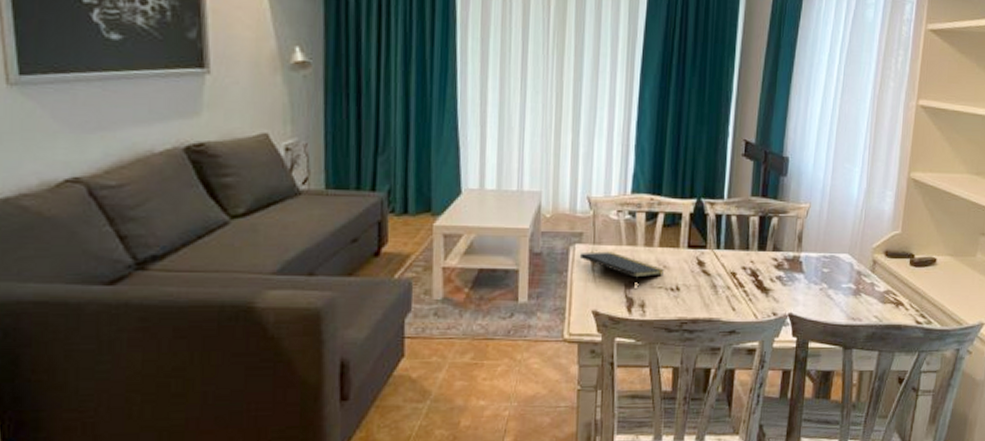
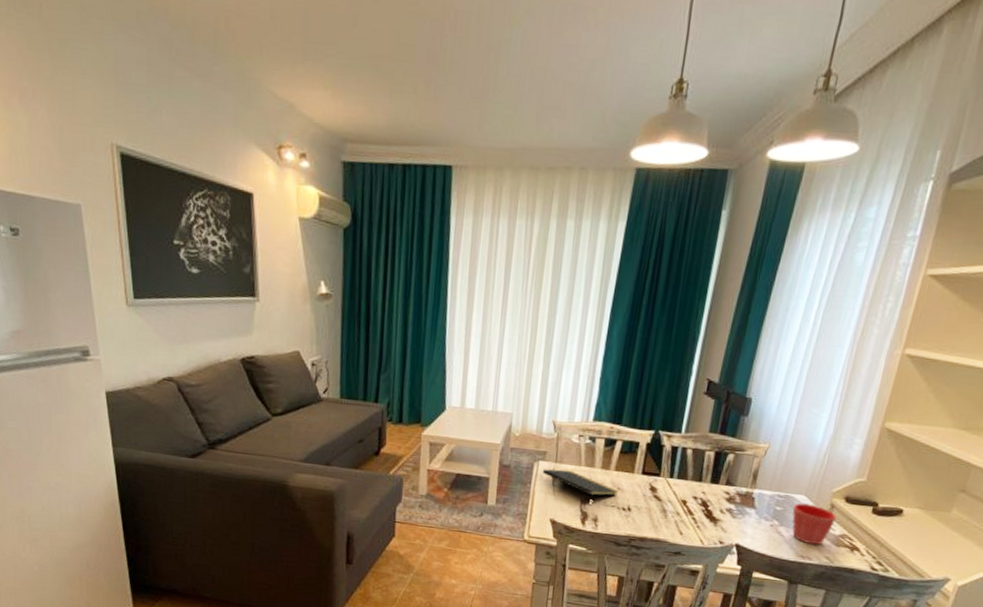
flower pot: none [838,262,879,305] -> present [792,503,836,546]

